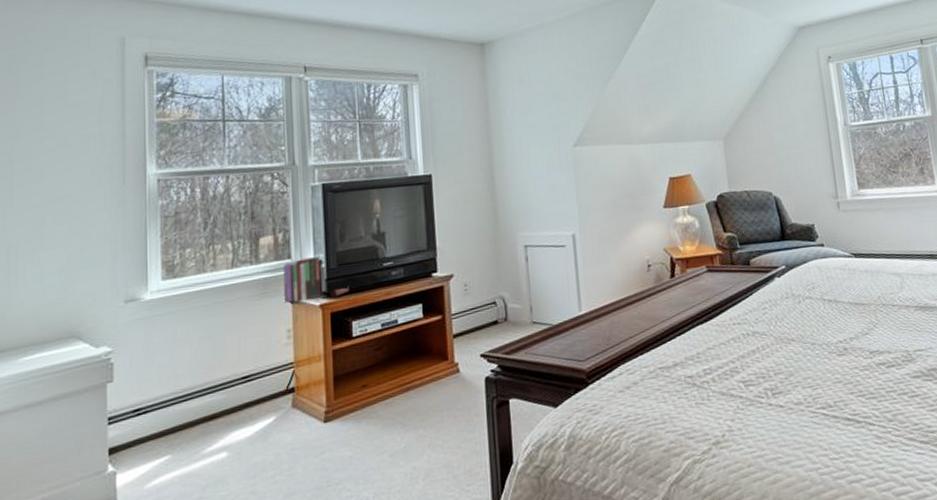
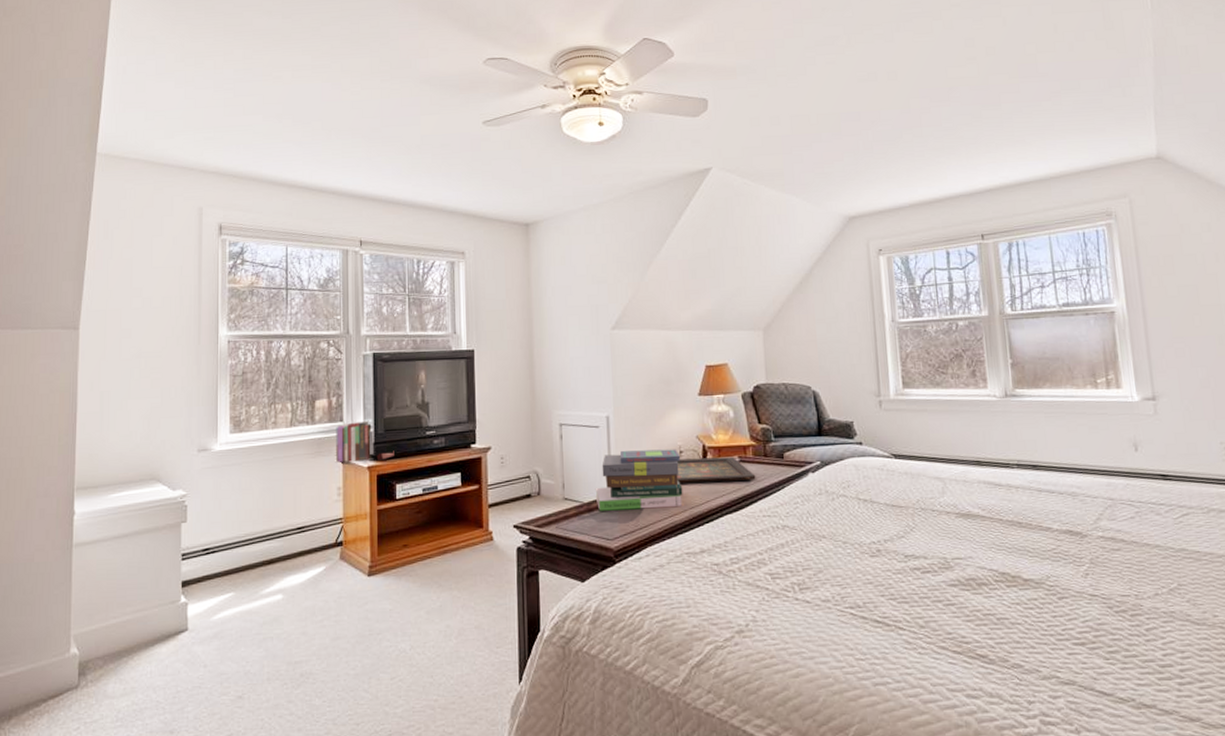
books: none [564,263,653,332] -> present [595,449,683,511]
icon panel: none [645,267,724,298] -> present [676,457,756,483]

